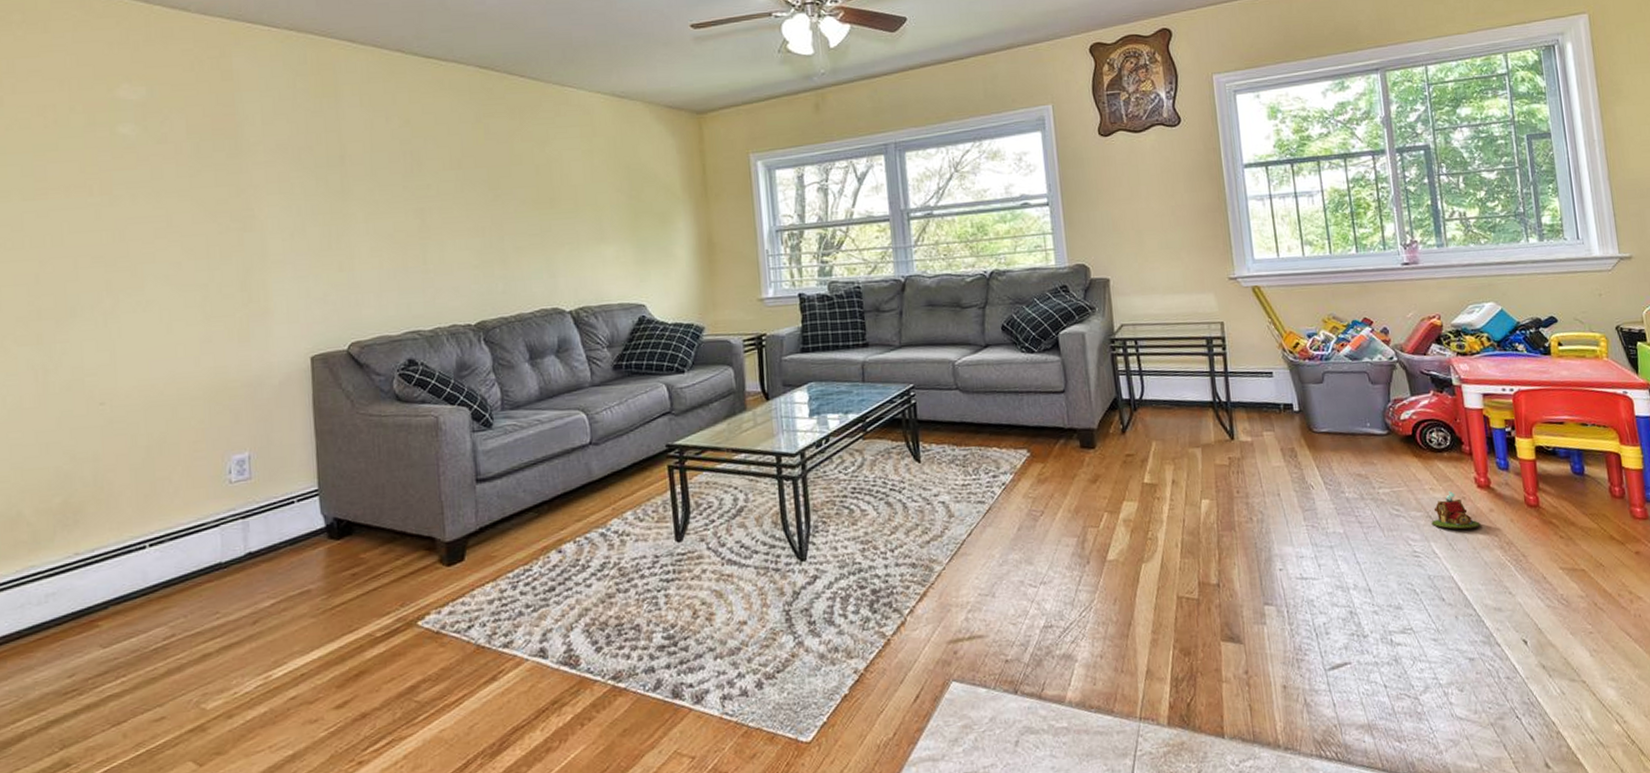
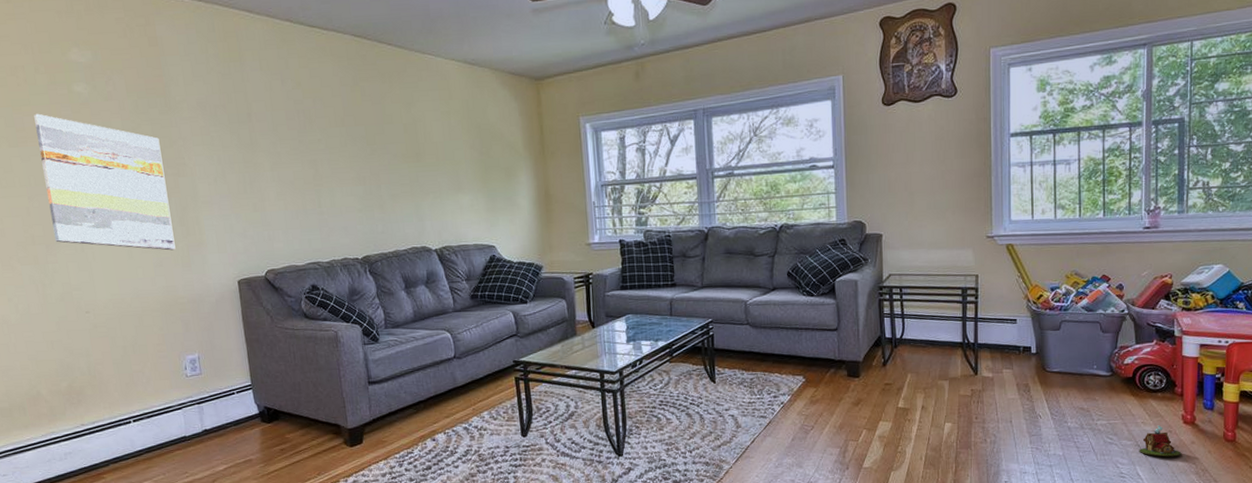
wall art: none [61,160,231,322] -> present [34,113,176,251]

